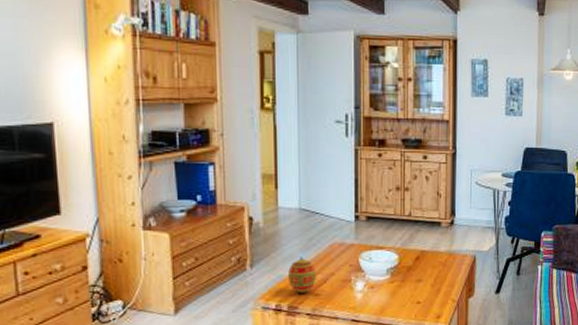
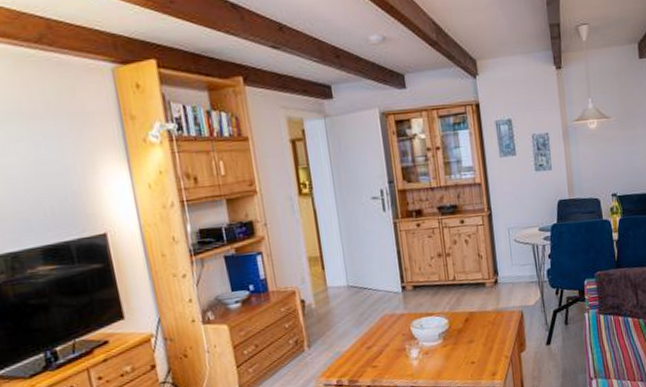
decorative egg: present [288,257,316,293] -> none [344,332,373,367]

